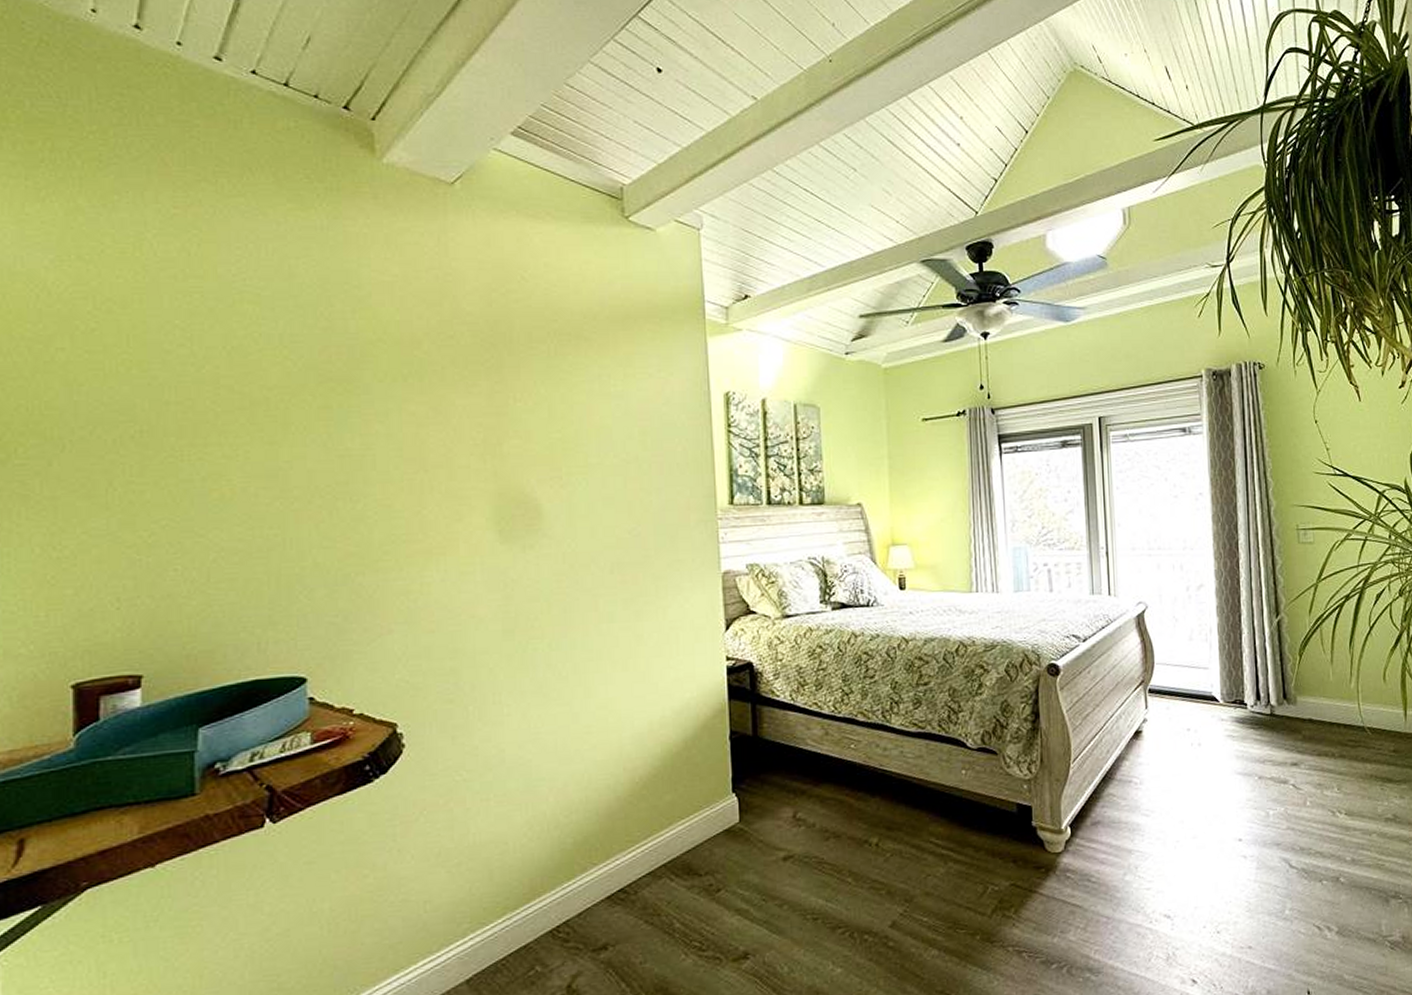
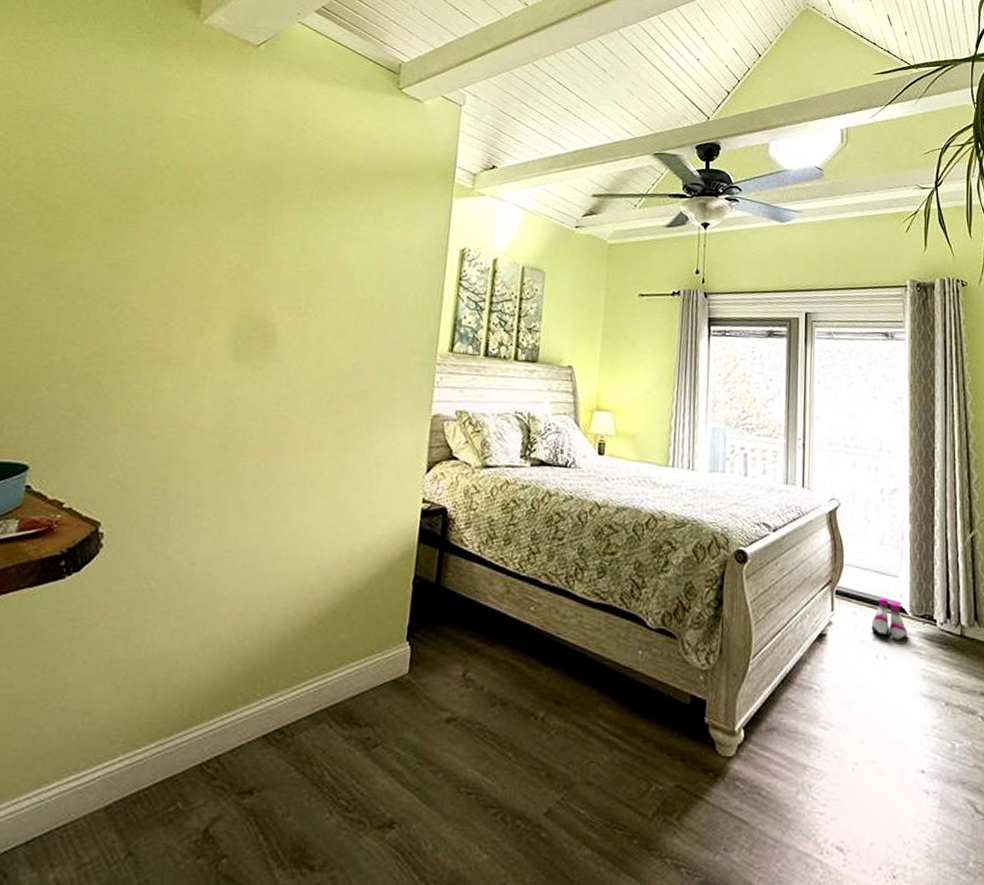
boots: none [1185,689,1220,727] -> present [871,596,908,640]

